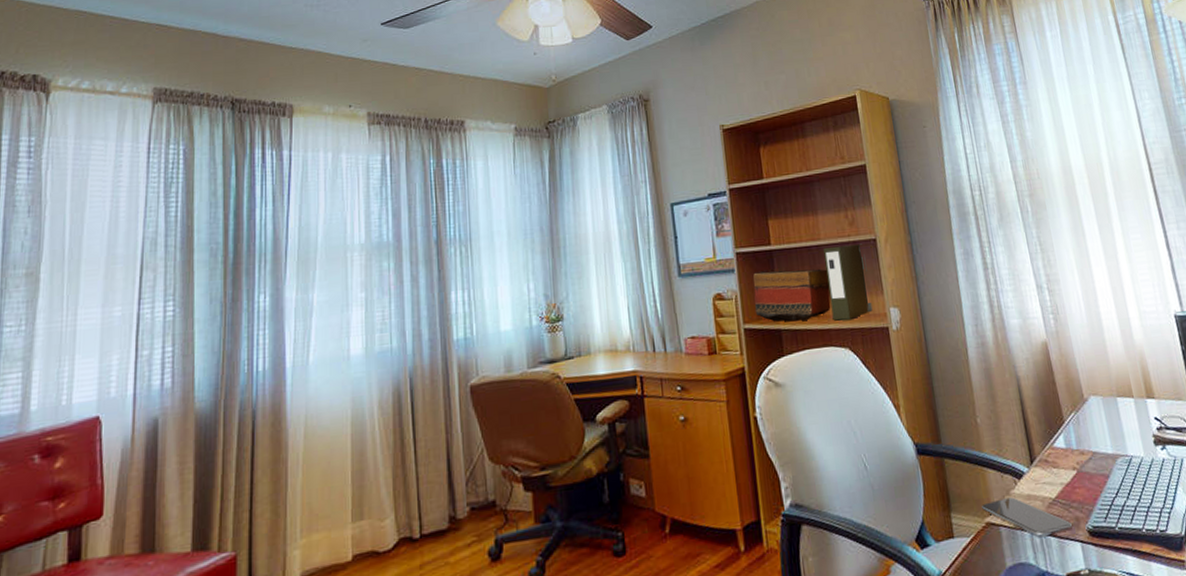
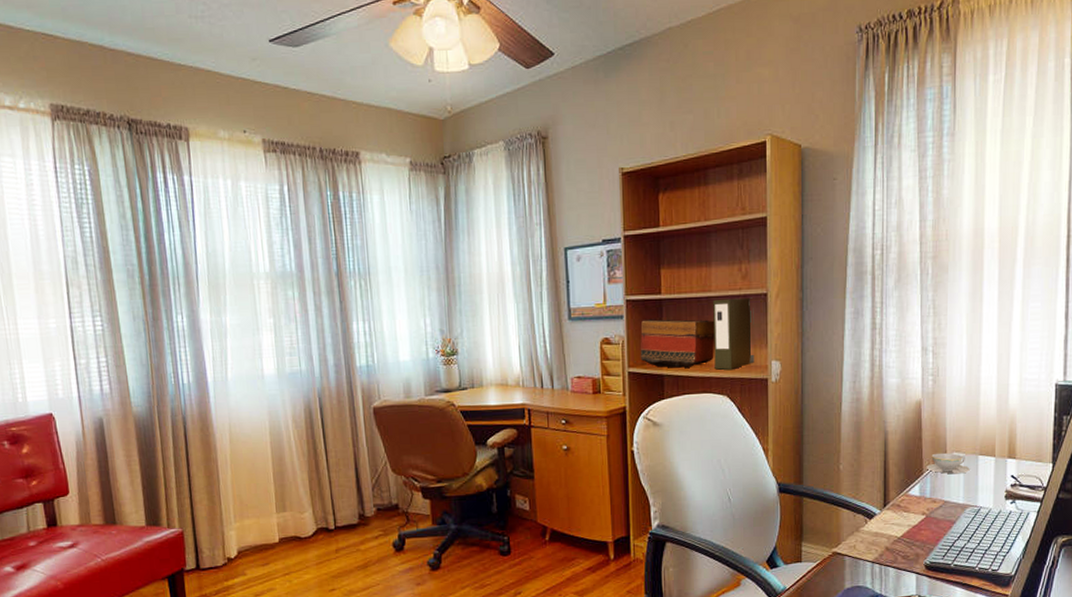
smartphone: present [982,497,1073,538] -> none [831,533,912,568]
teacup: none [1066,396,1112,421] -> present [926,452,970,474]

